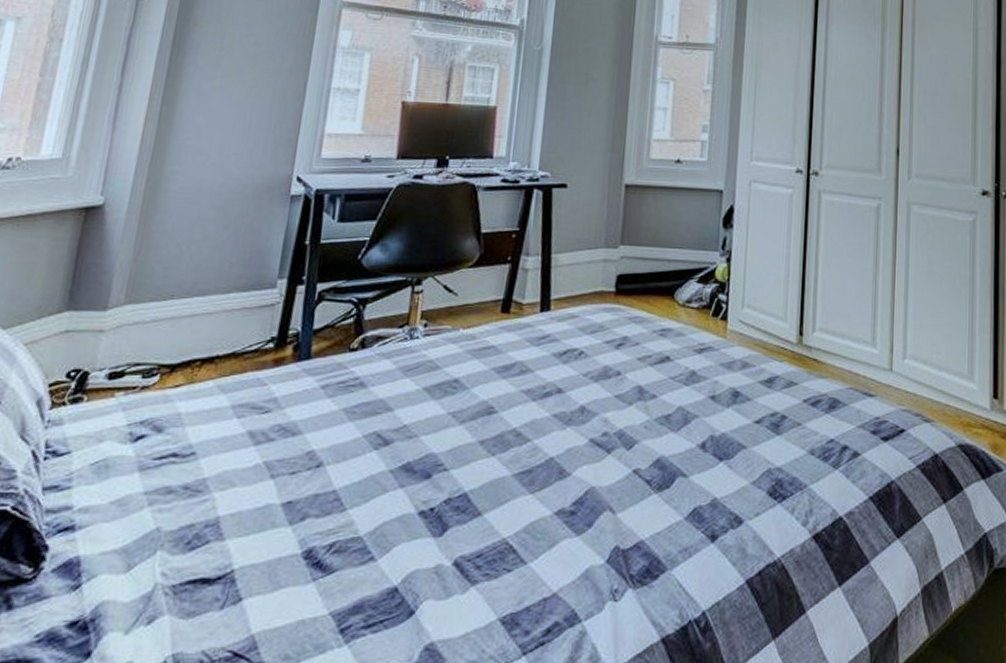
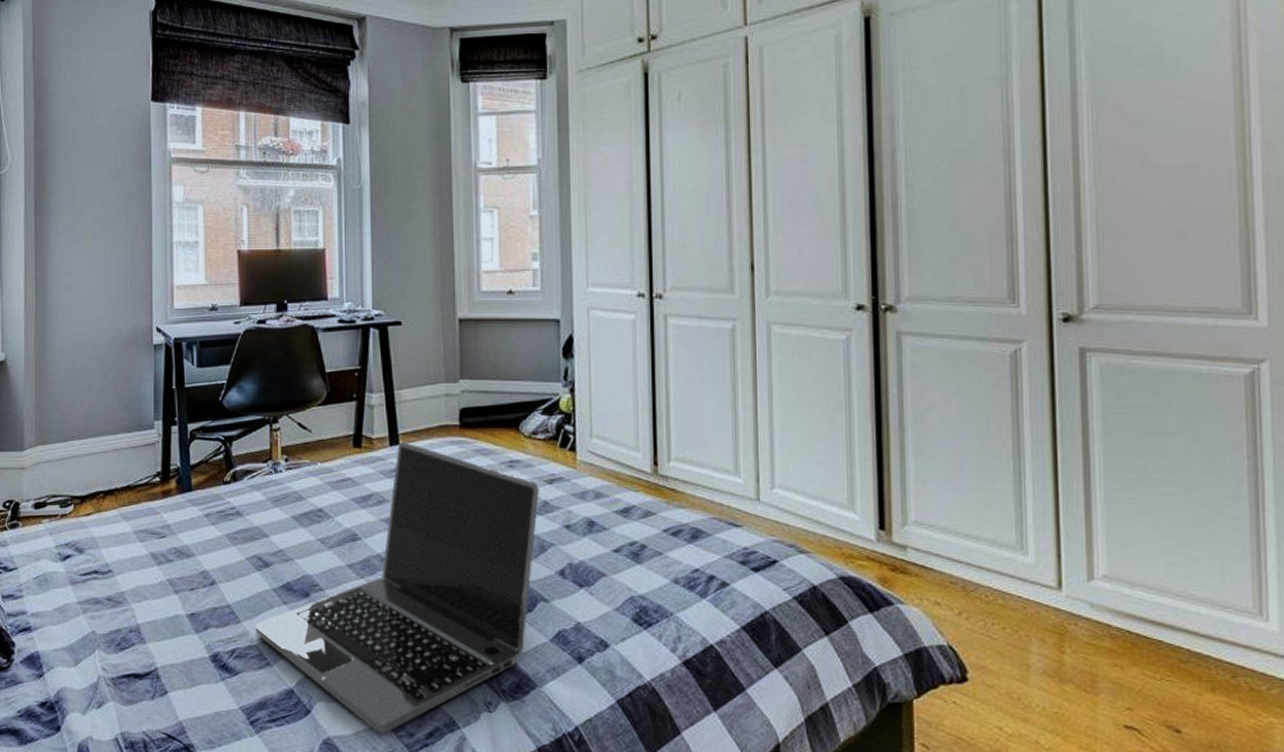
laptop: none [362,308,688,634] -> present [256,442,539,734]

